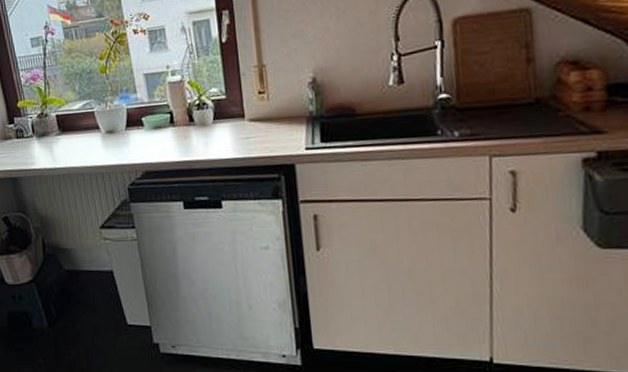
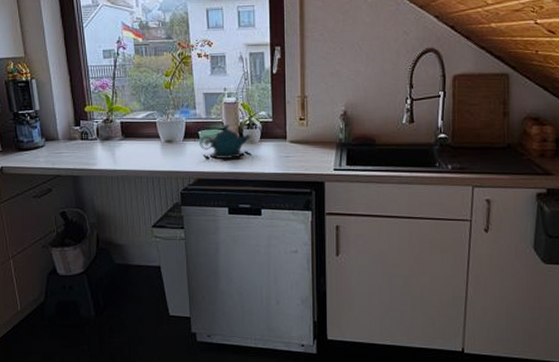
teapot: none [144,107,205,149] -> present [199,125,252,161]

